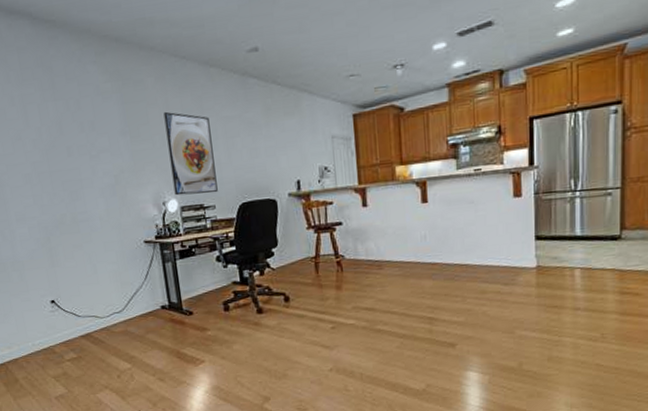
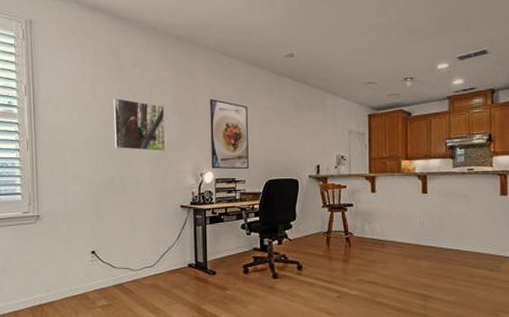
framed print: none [50,121,120,182] -> present [113,98,166,152]

